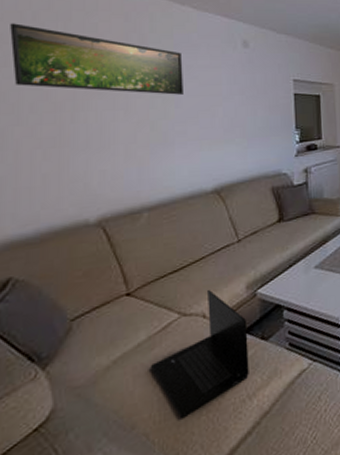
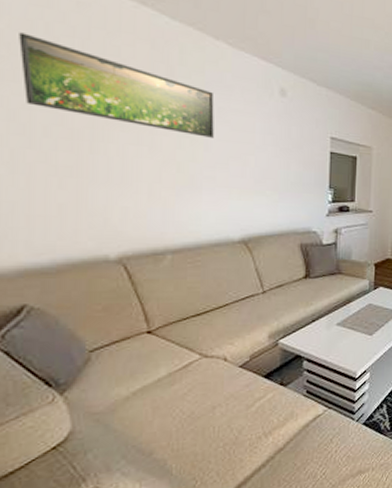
laptop: present [150,289,249,418] -> none [169,334,268,448]

